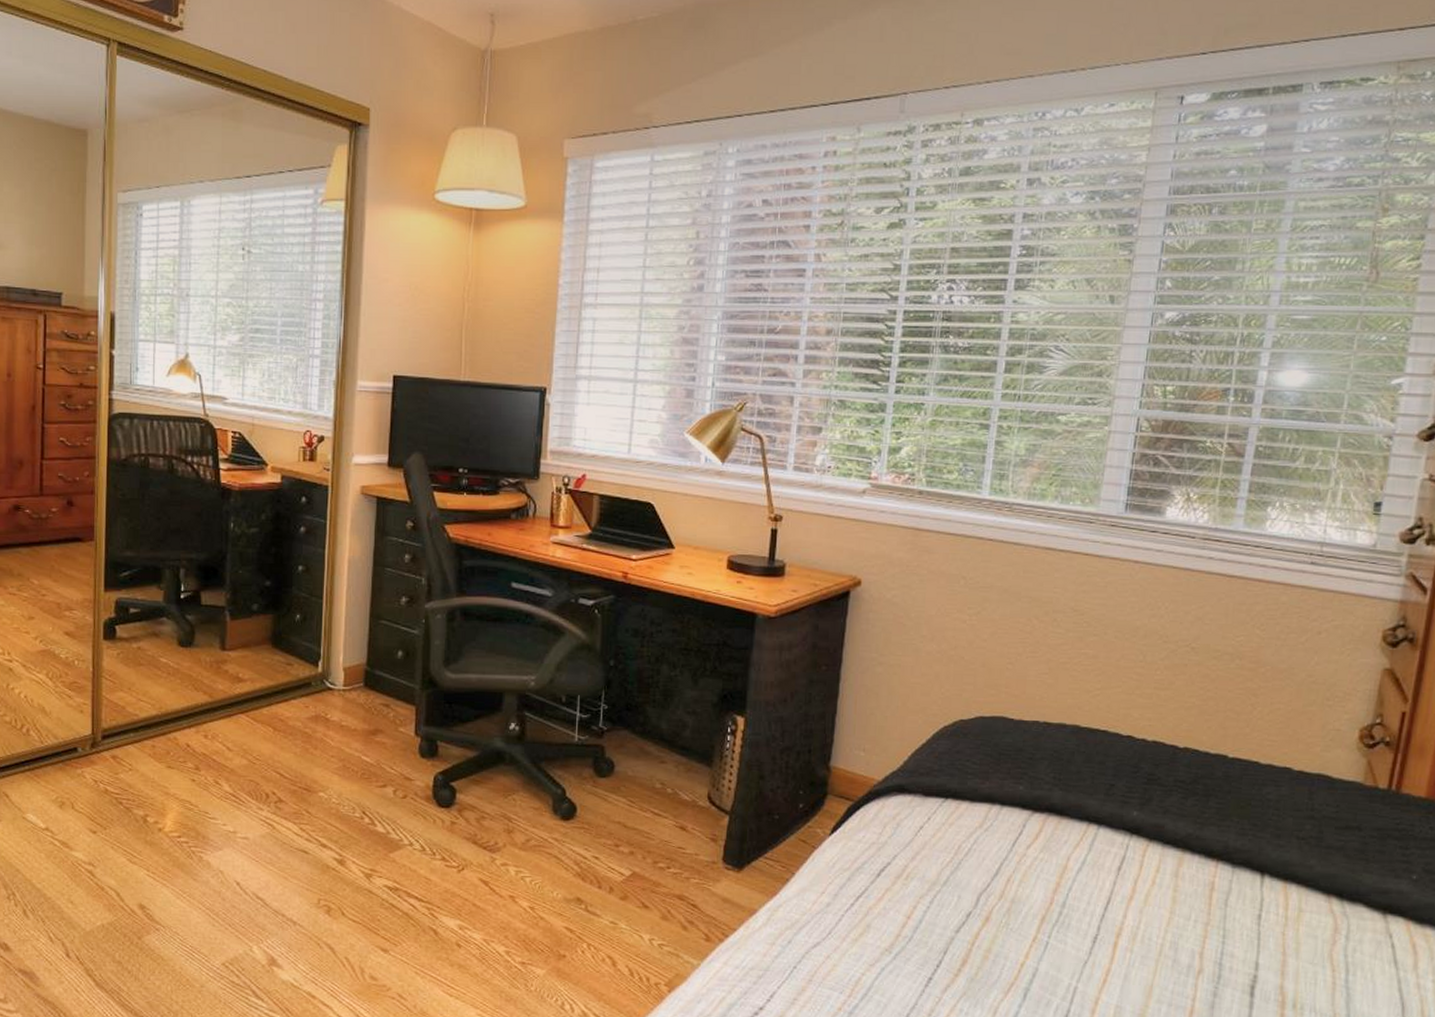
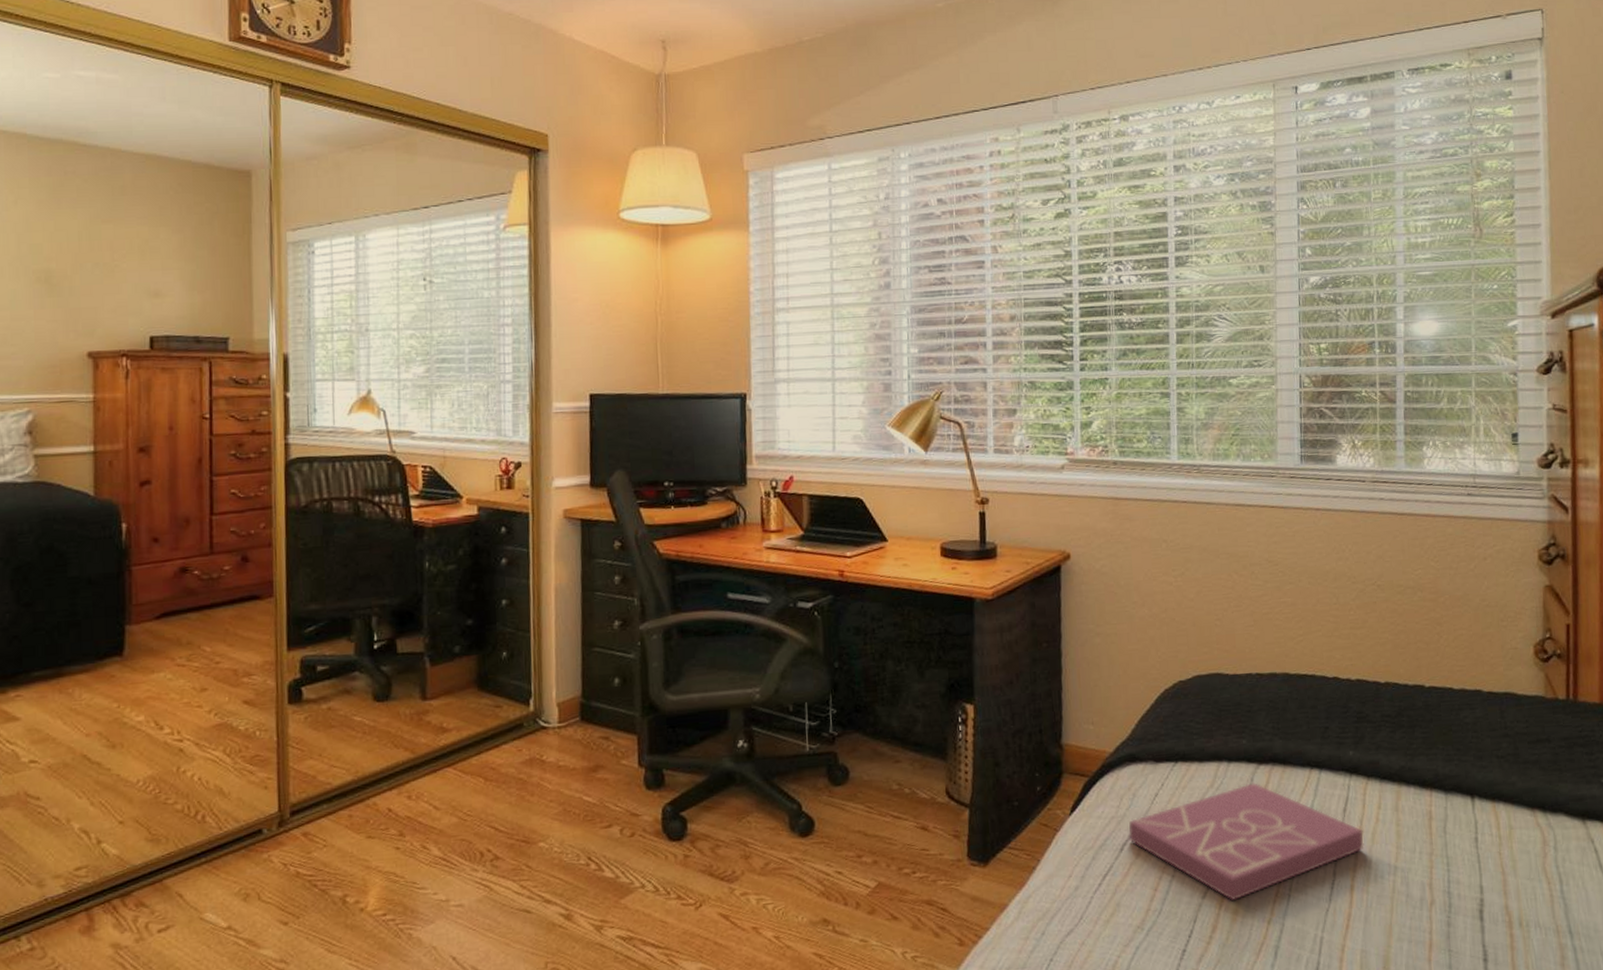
book: none [887,829,1136,939] -> present [1128,783,1364,900]

